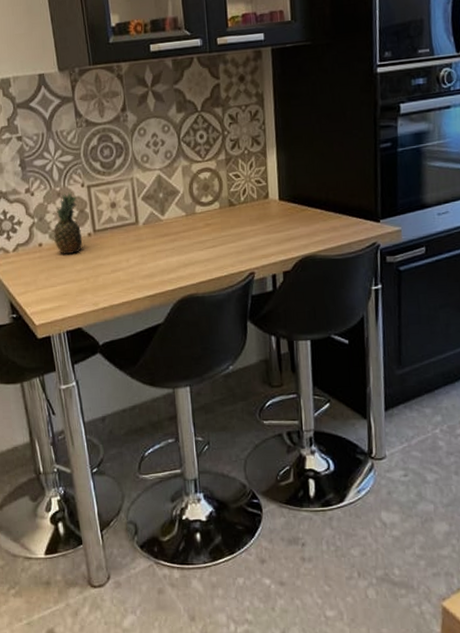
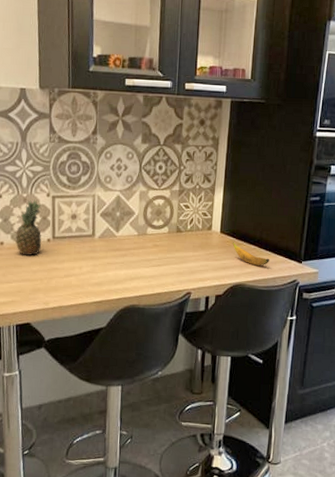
banana: none [294,209,341,232] -> present [232,242,269,266]

